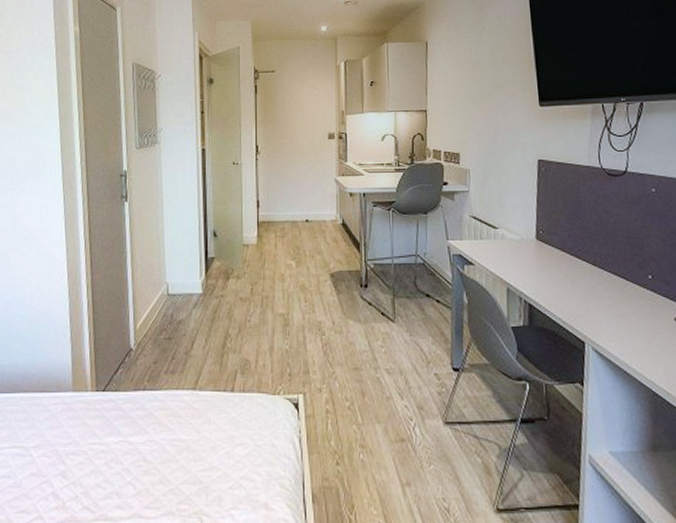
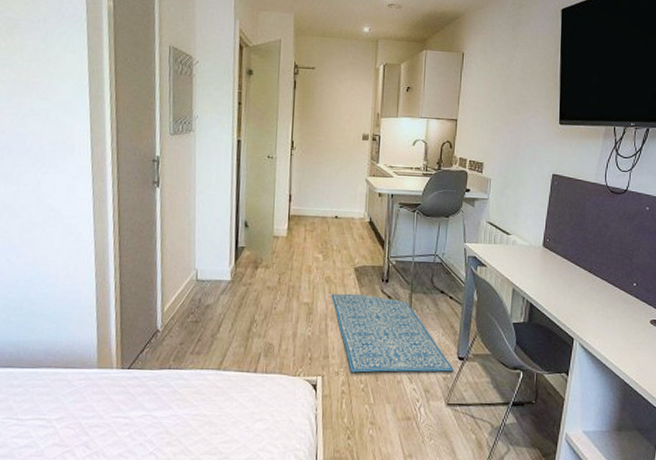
rug: none [307,301,450,389] -> present [331,293,455,373]

